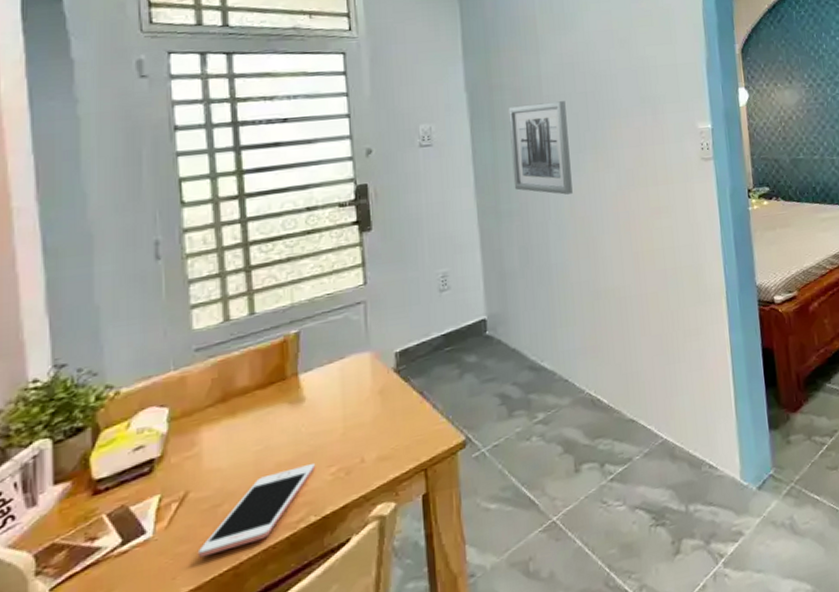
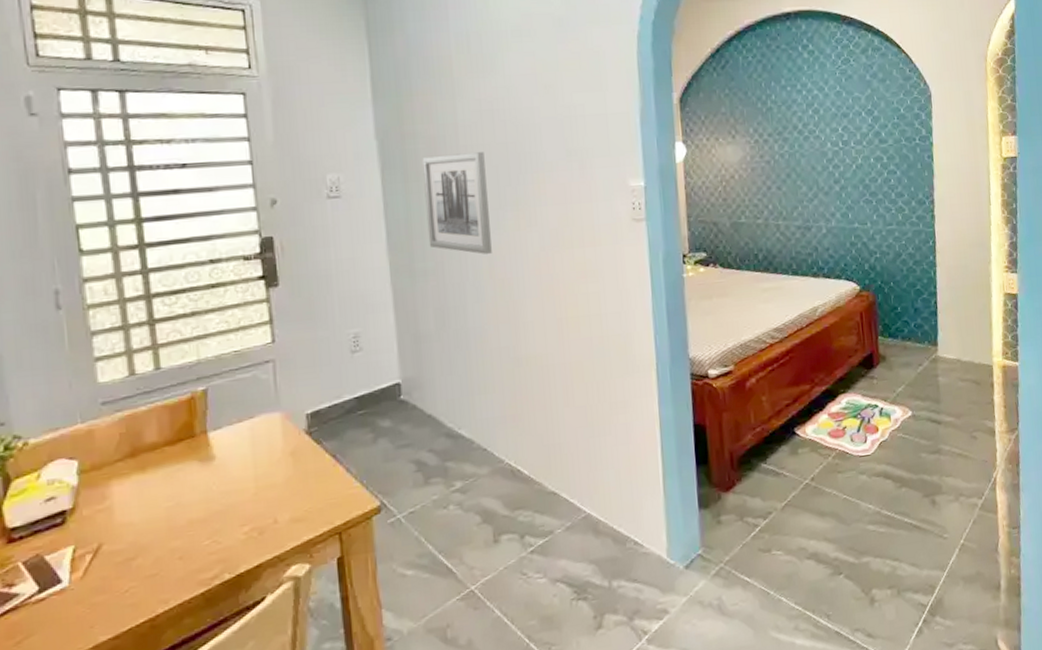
cell phone: present [197,464,316,558] -> none [113,522,229,609]

